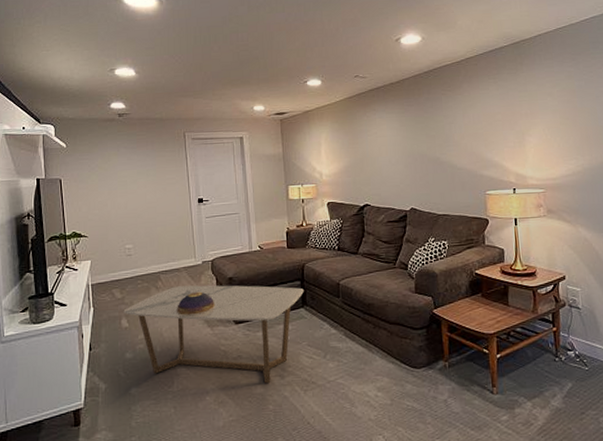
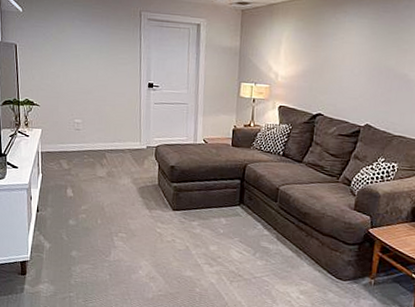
coffee table: present [123,285,304,384] -> none [69,166,243,269]
decorative bowl: present [177,291,214,315] -> none [119,174,155,196]

